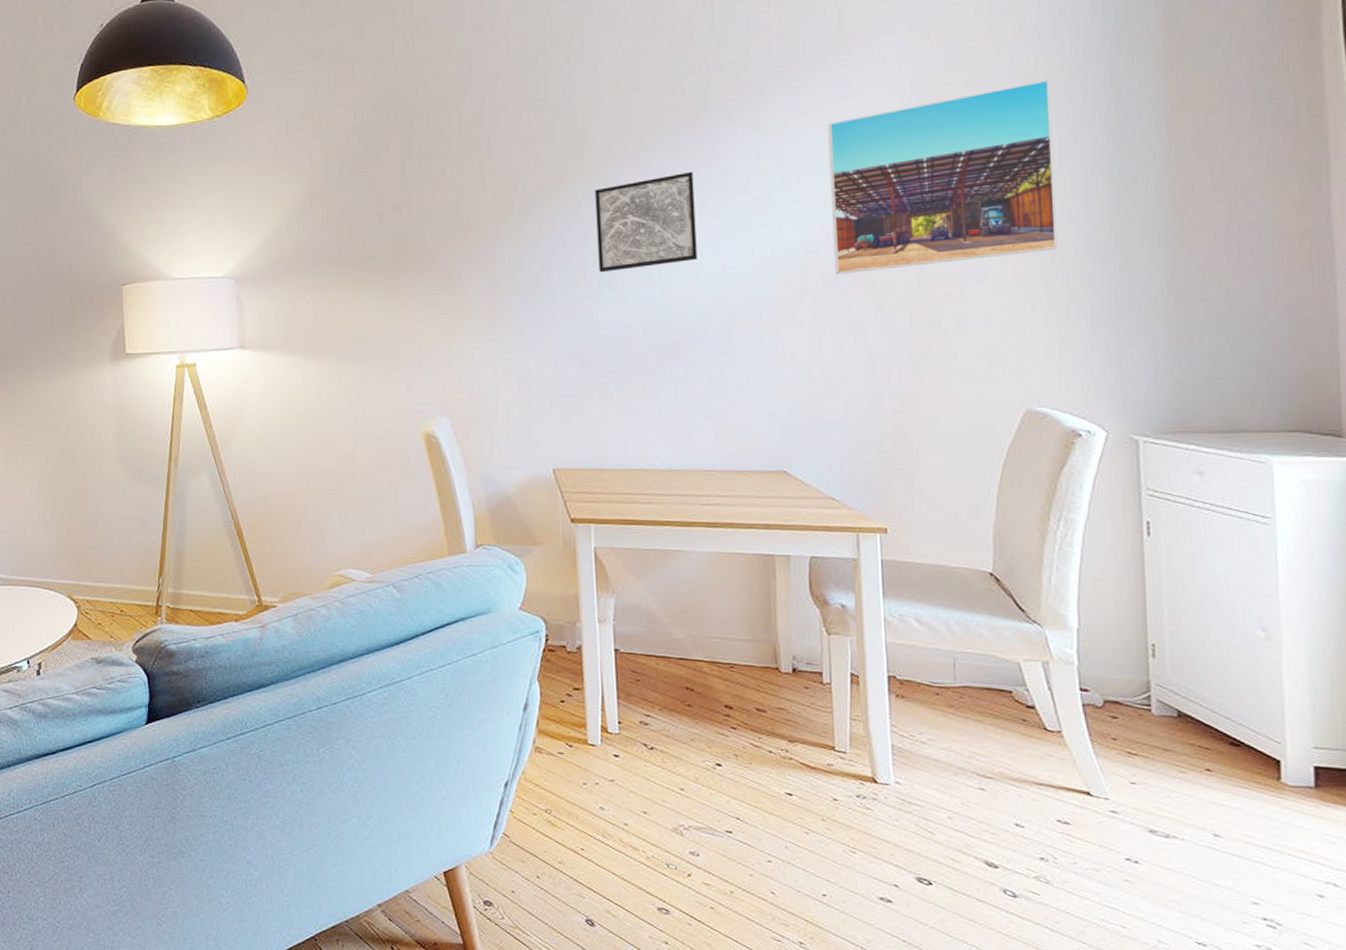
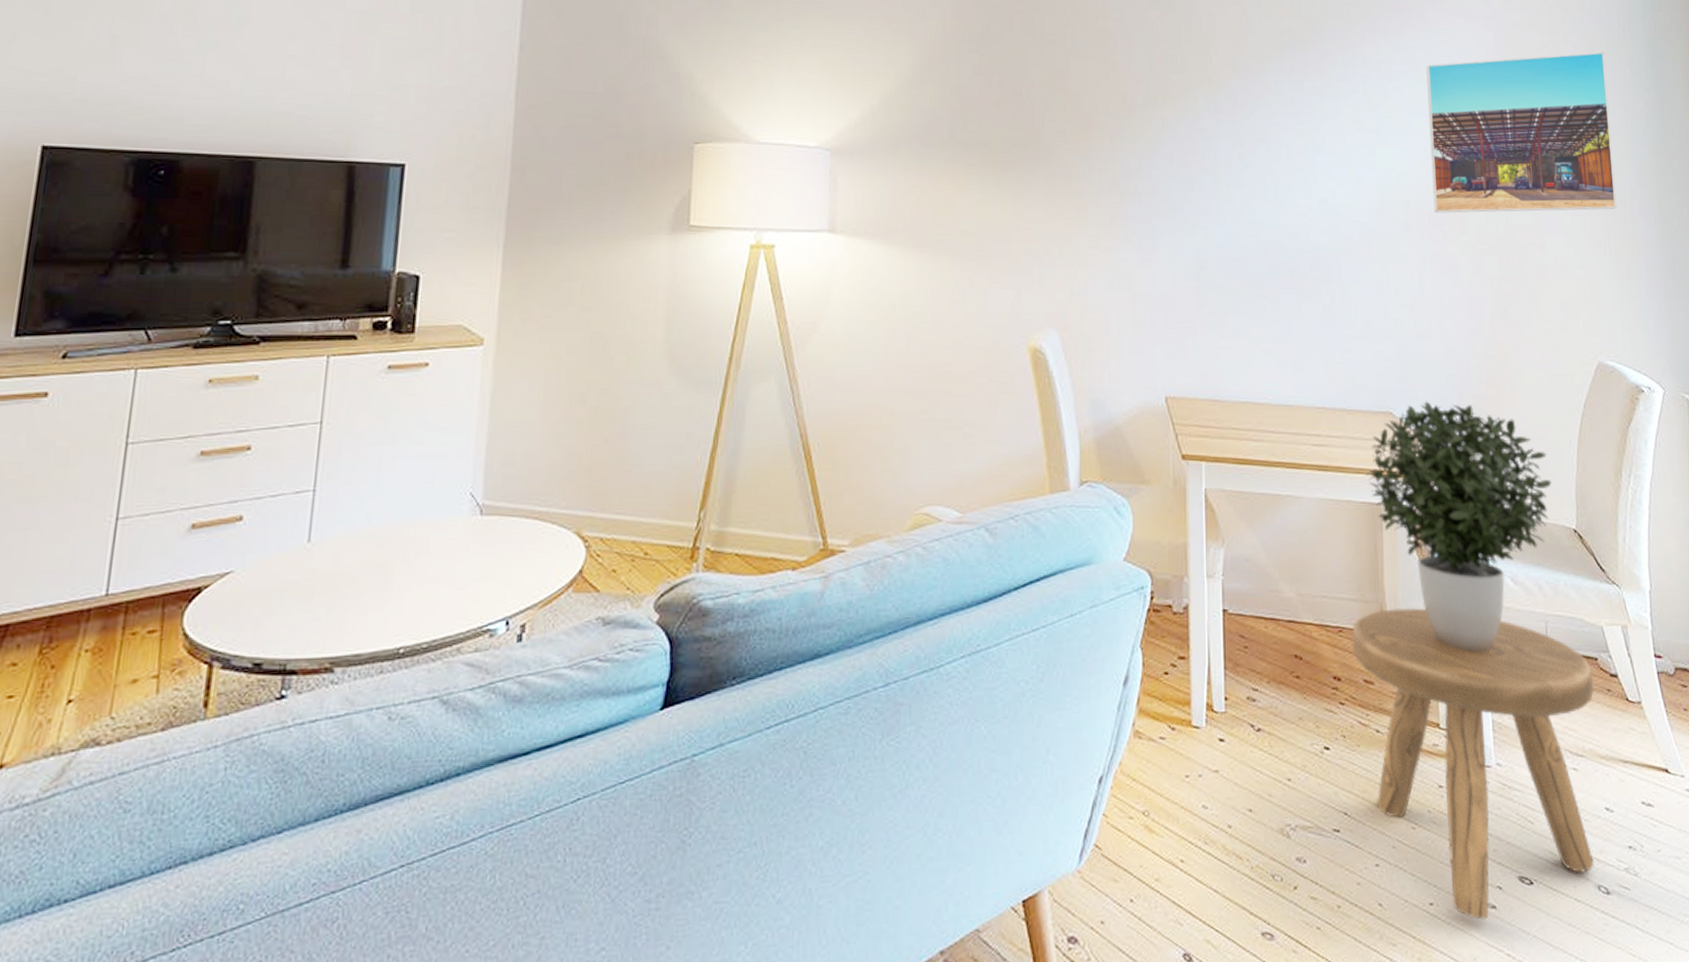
wall art: present [595,171,698,273] -> none [1216,94,1311,187]
stool: none [743,647,1008,911] -> present [1351,608,1595,920]
potted plant: none [758,458,965,685] -> present [1366,401,1552,652]

